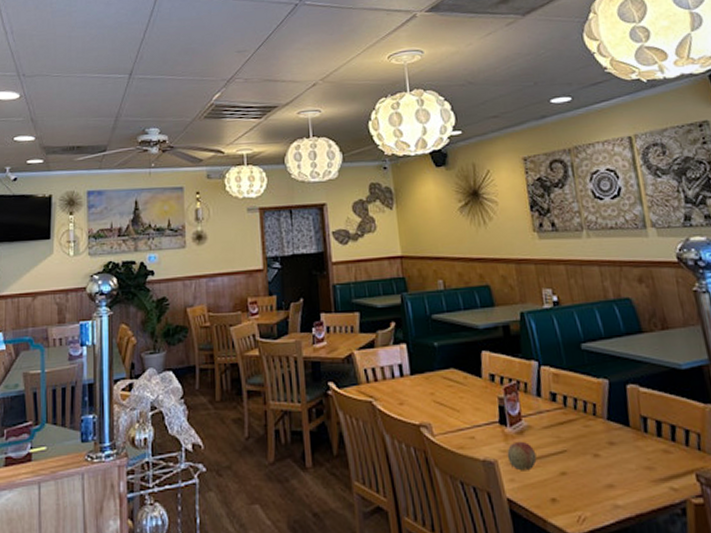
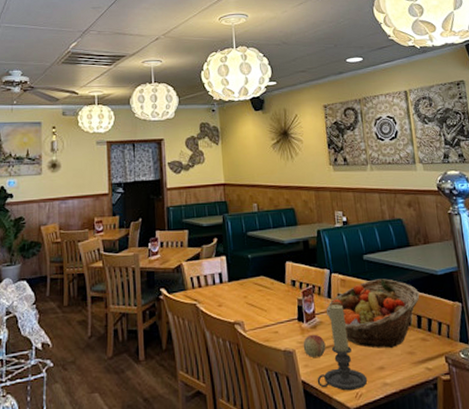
candle holder: none [526,405,593,514] -> present [317,304,368,391]
fruit basket: none [535,373,659,462] -> present [326,278,420,349]

